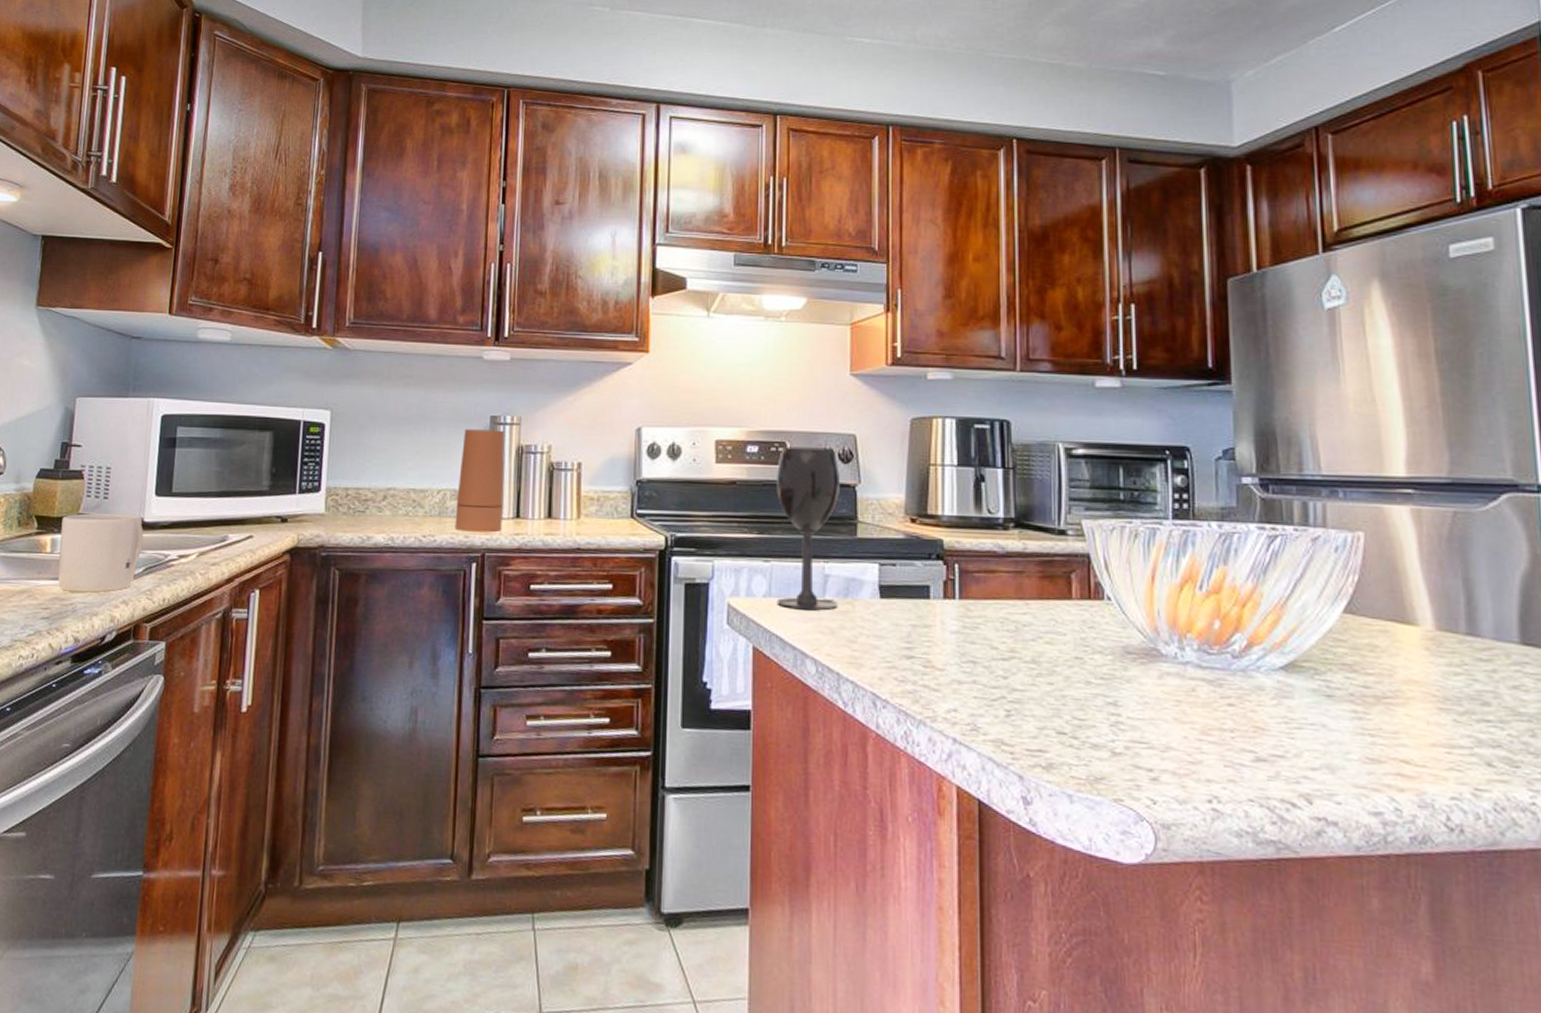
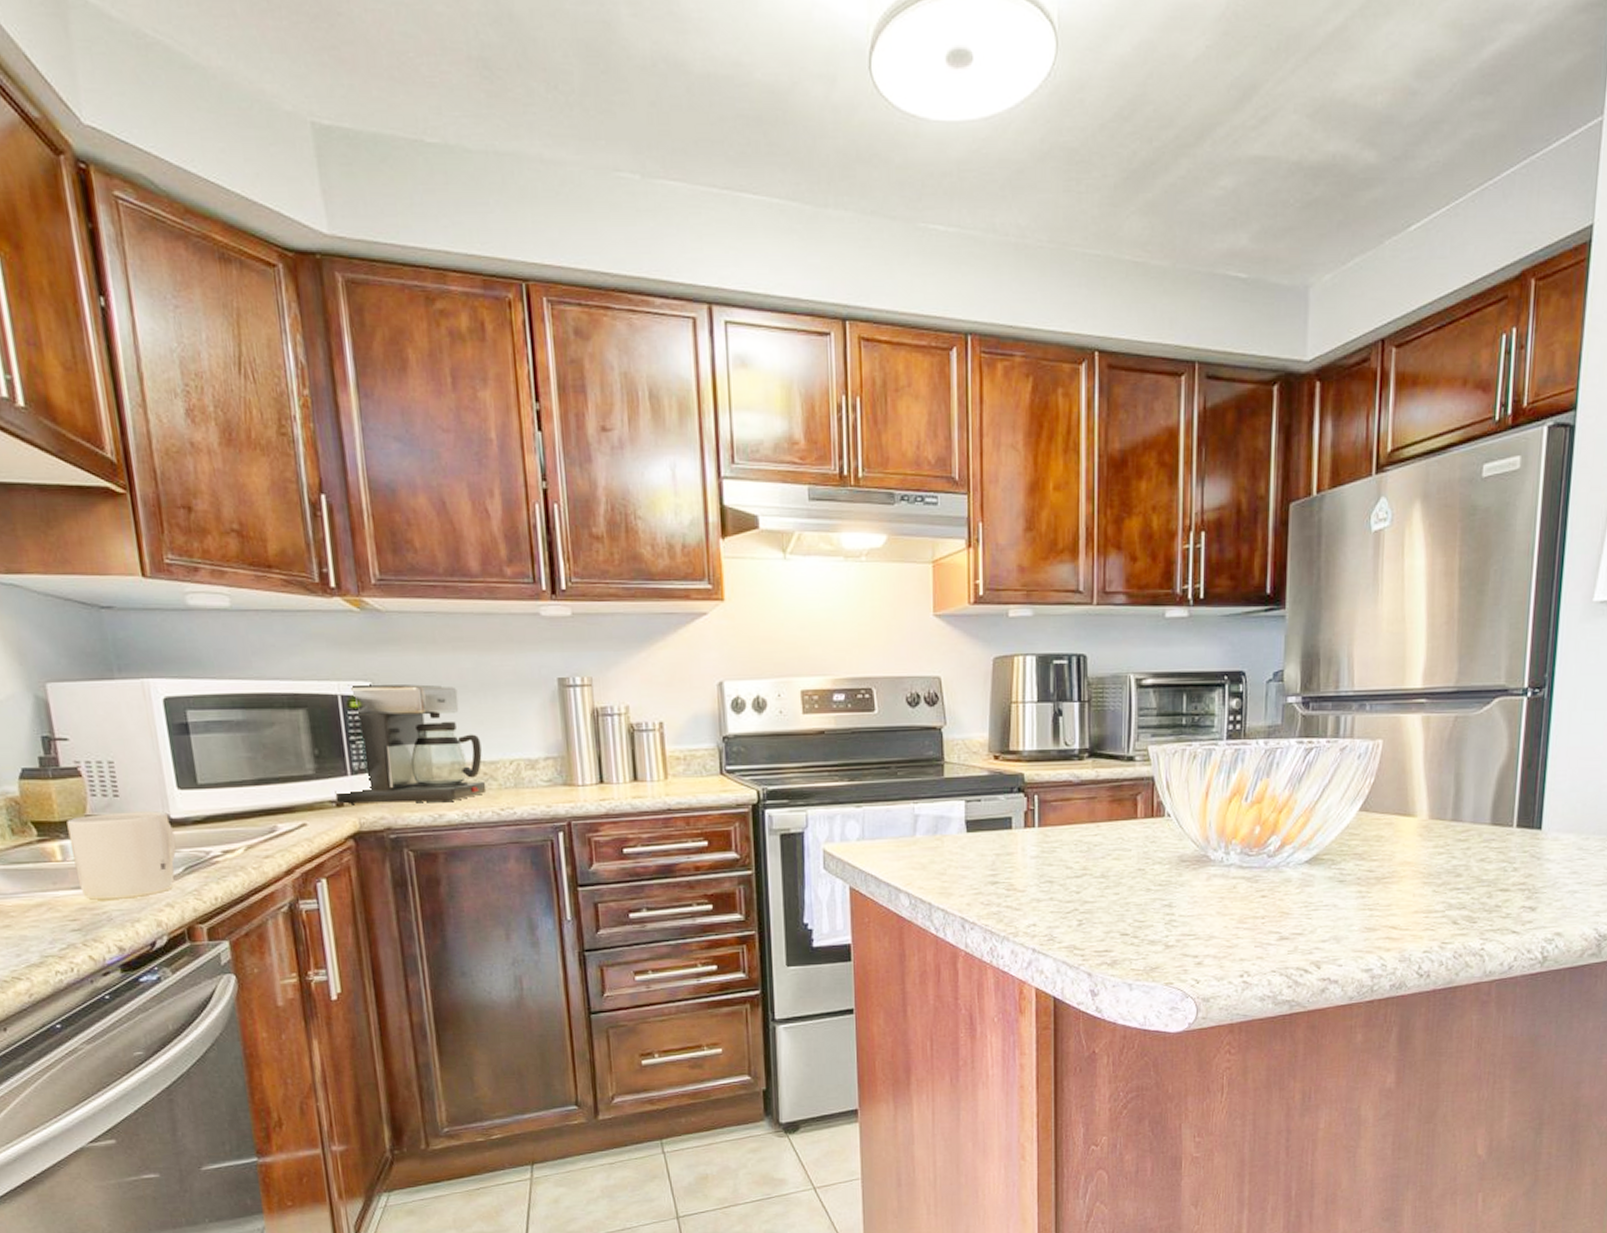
coffee maker: none [281,412,415,526] -> present [335,684,487,804]
canister: present [455,429,505,533] -> none [530,693,586,801]
wine glass: present [775,446,840,610] -> none [863,691,927,848]

